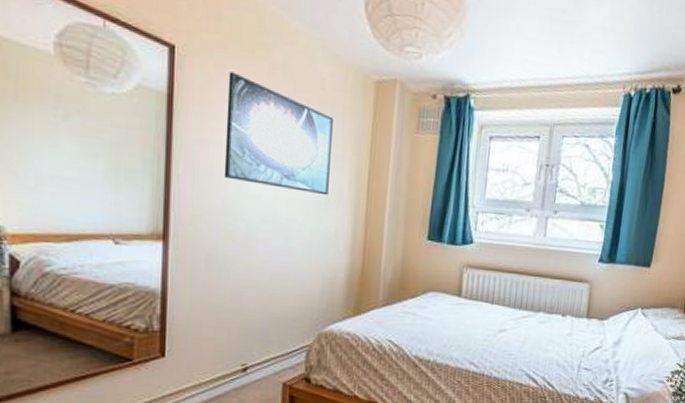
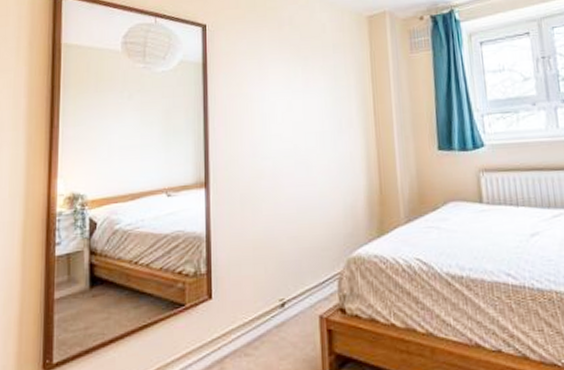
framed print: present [224,71,333,196] -> none [248,35,339,124]

